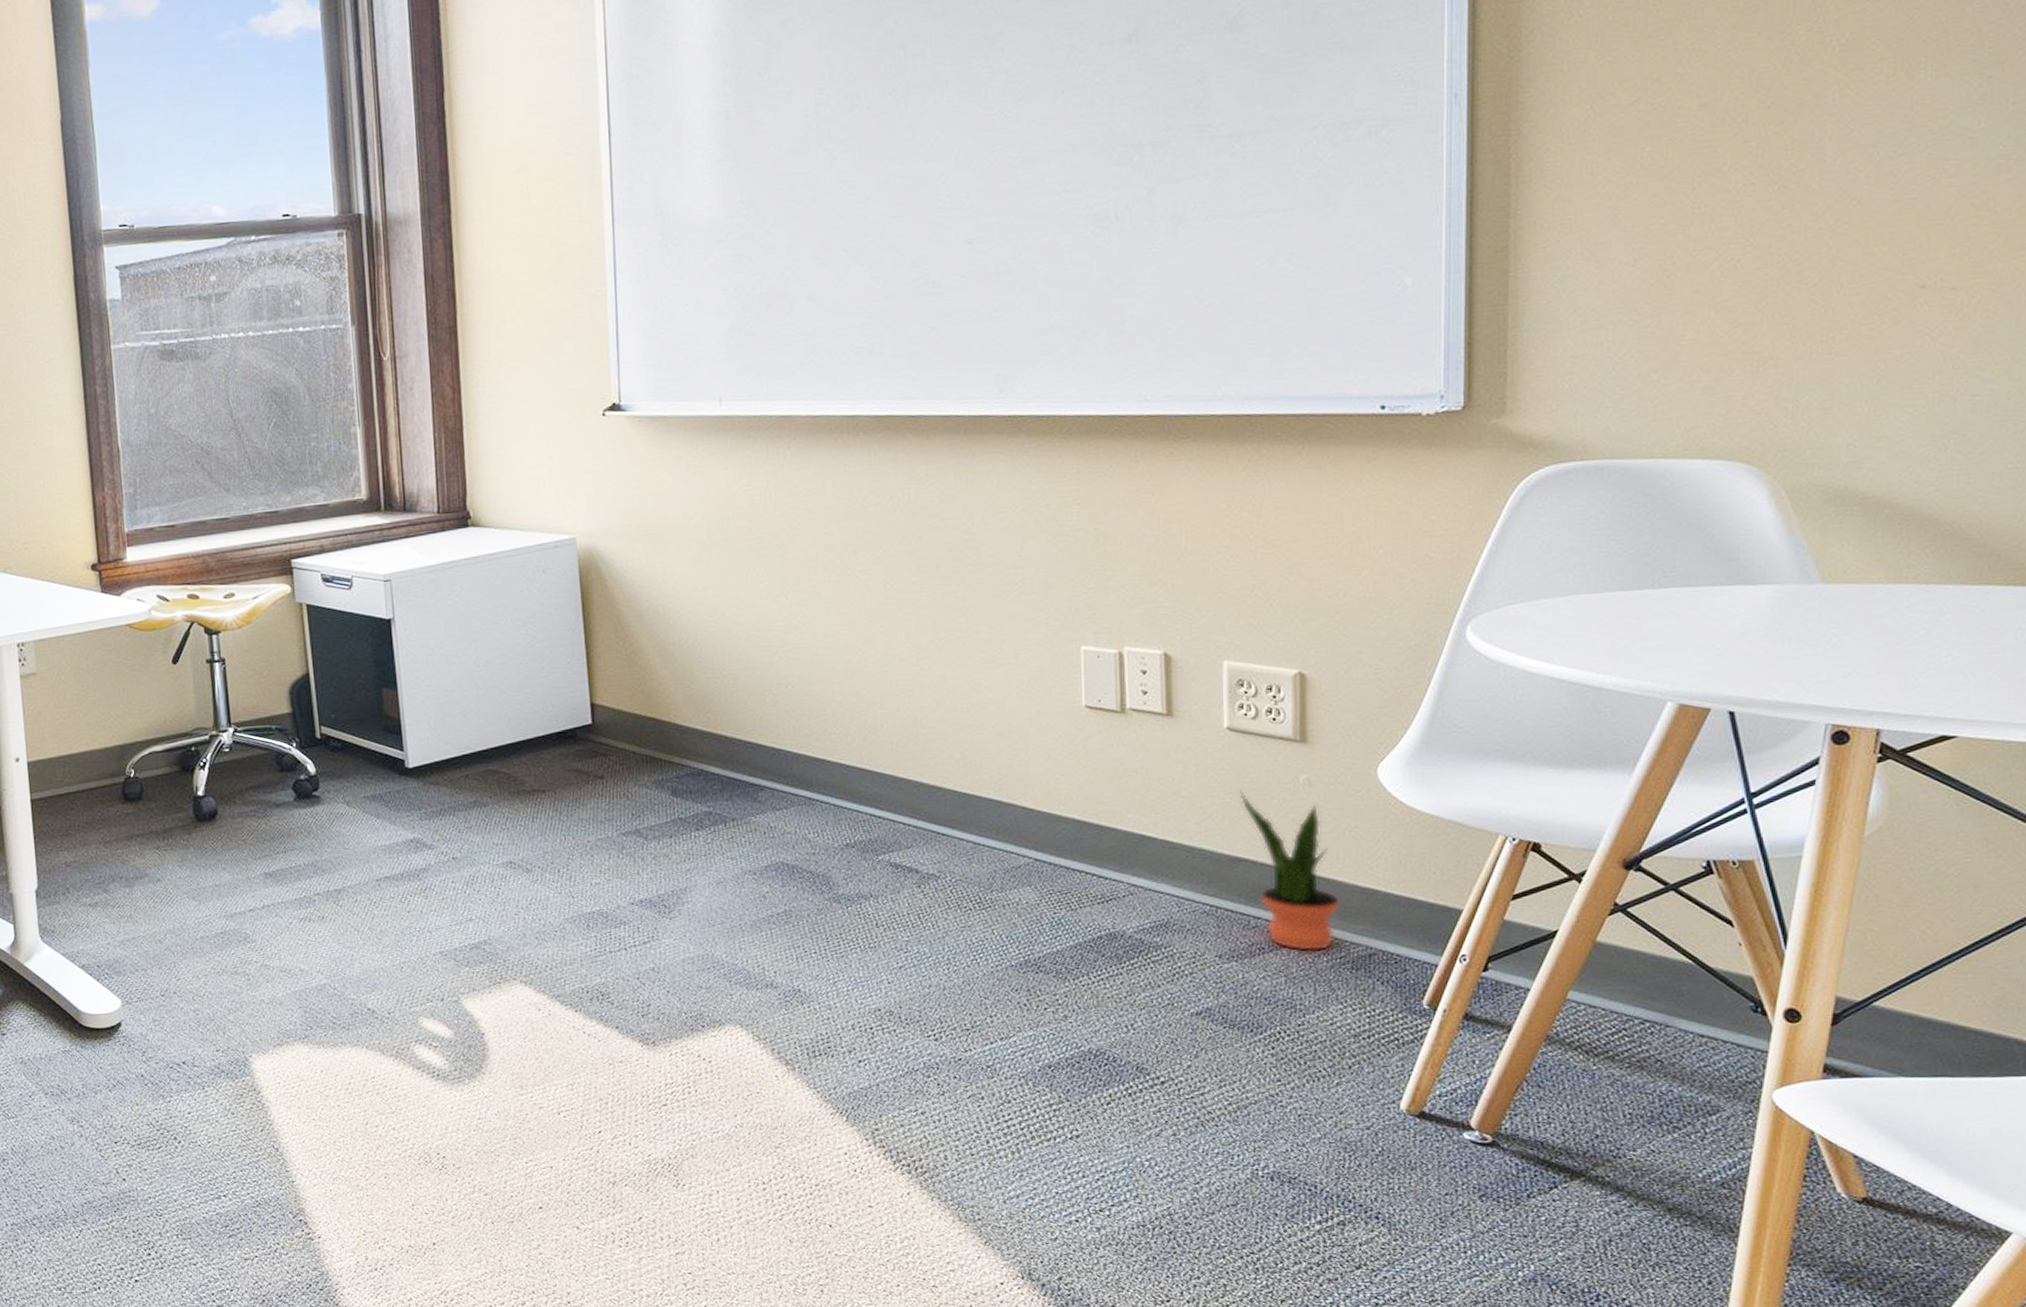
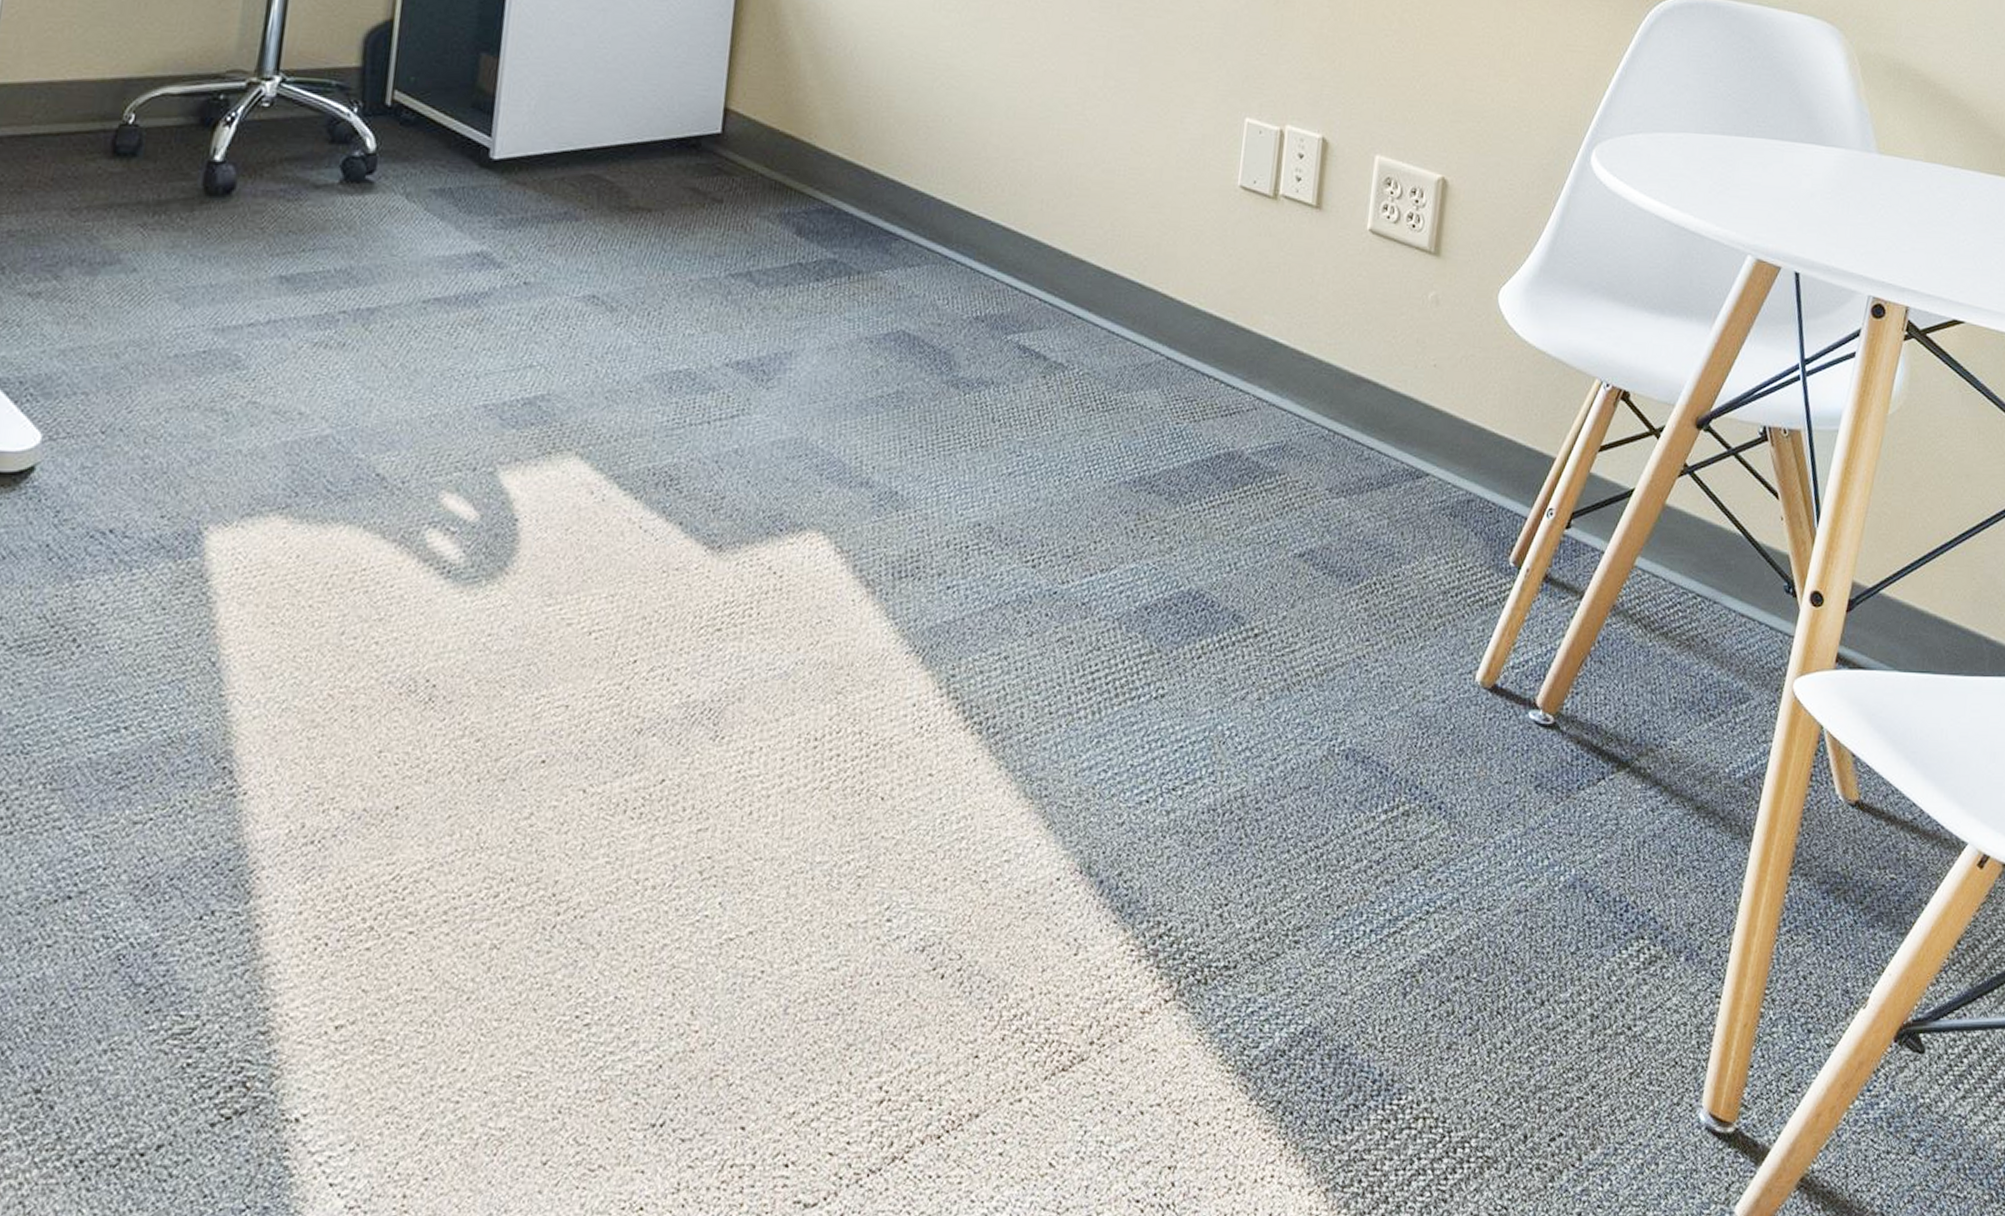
potted plant: present [1239,789,1341,952] -> none [1371,300,1449,492]

